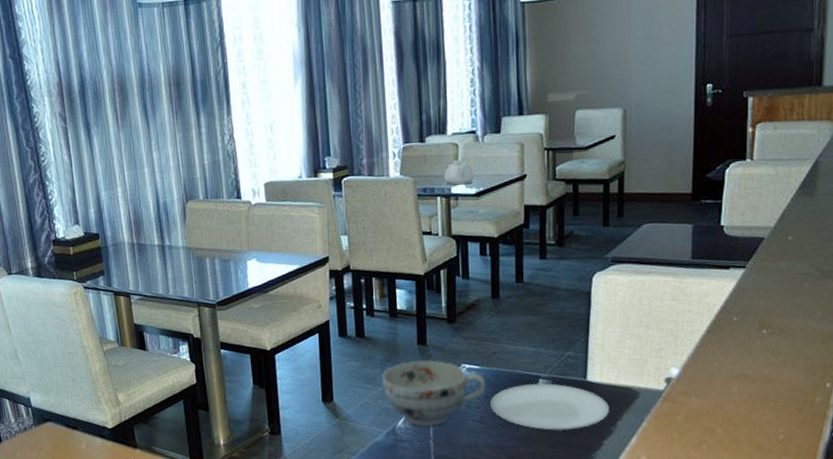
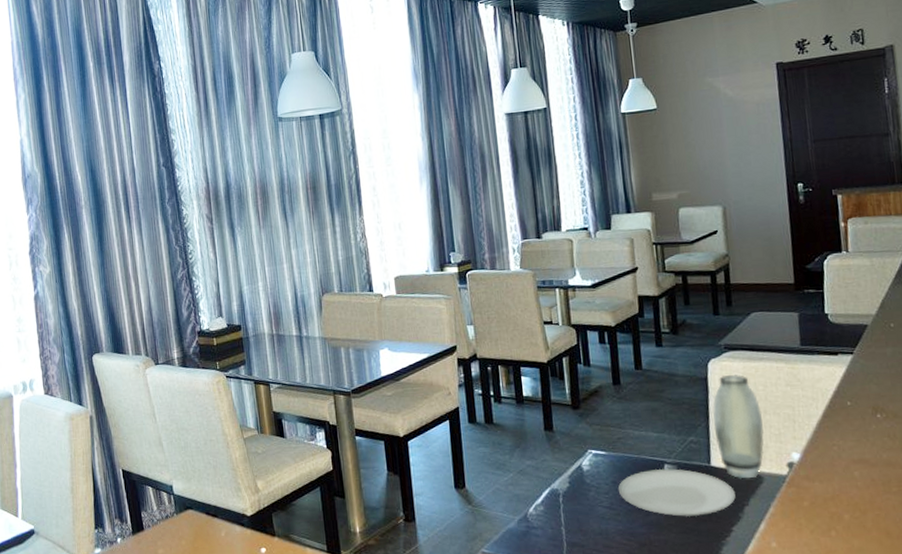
teacup: present [382,359,486,426] -> none [512,445,613,513]
teapot: present [444,159,475,186] -> none [561,254,590,278]
vase: none [592,289,645,394] -> present [712,375,764,479]

